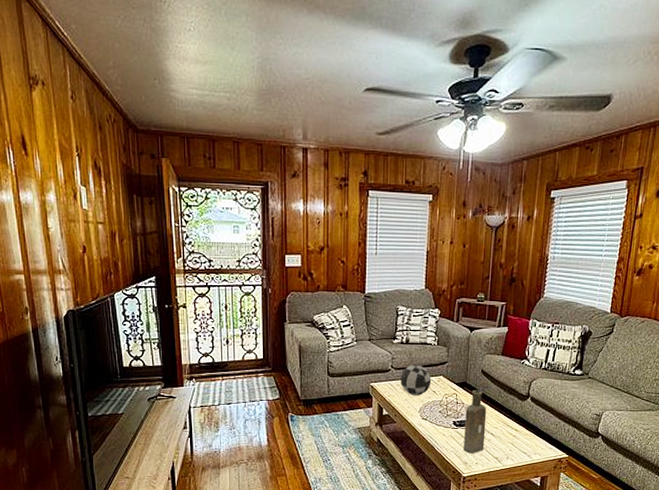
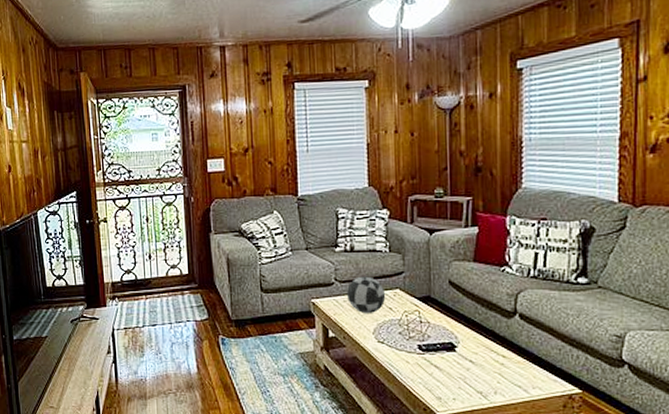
bottle: present [463,390,487,454] -> none [433,306,463,387]

